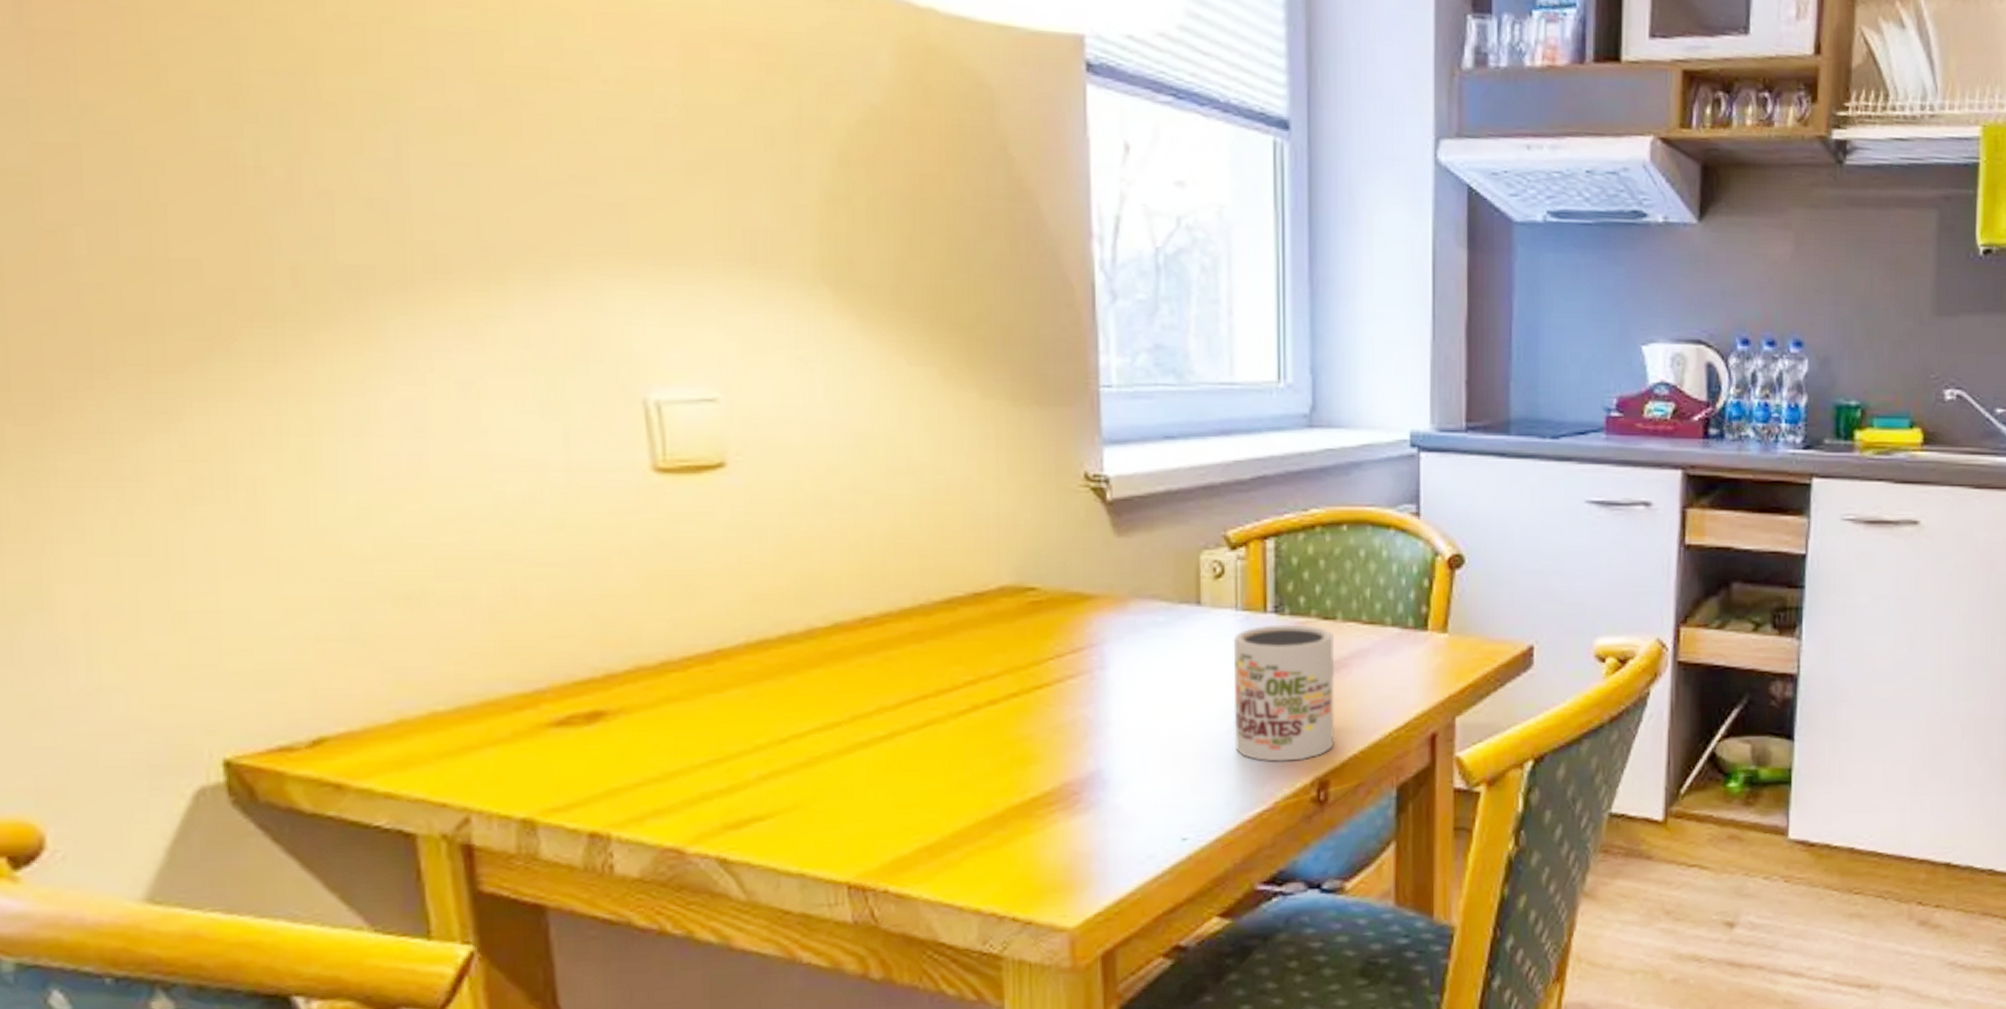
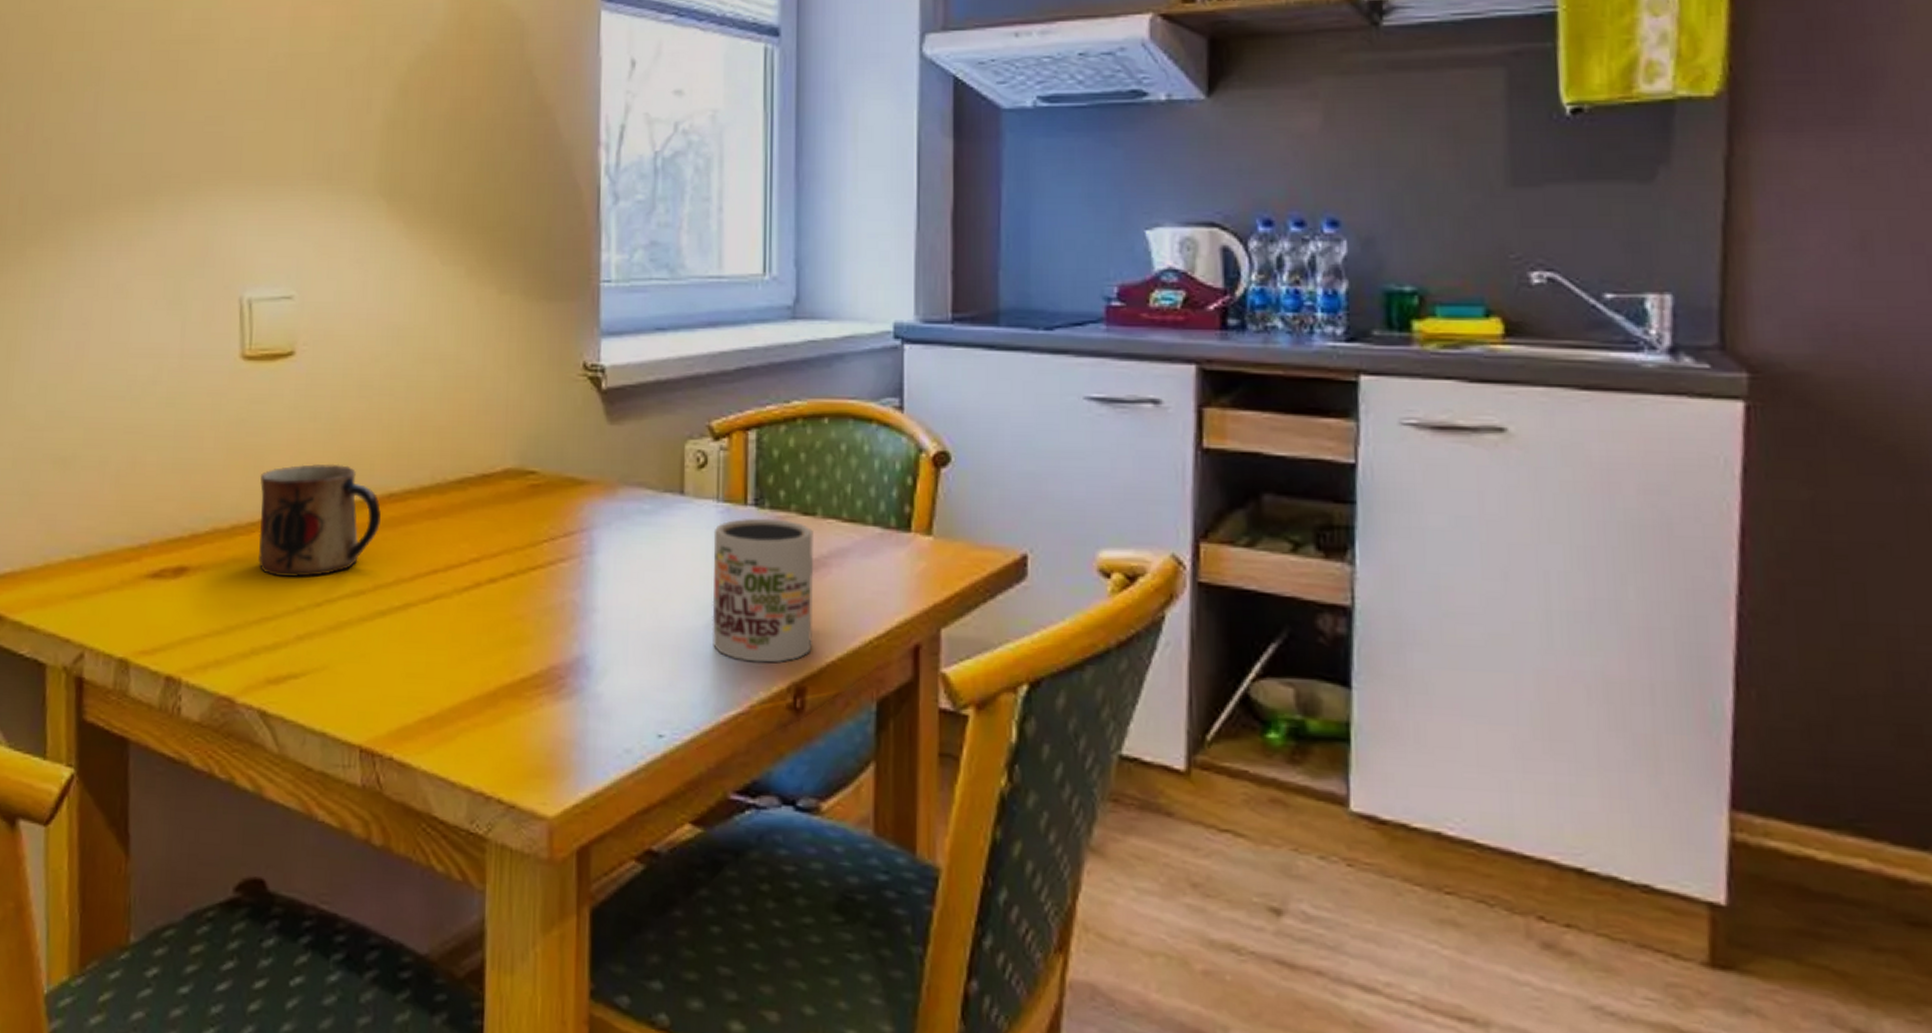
mug: none [694,588,853,714] -> present [258,463,381,577]

